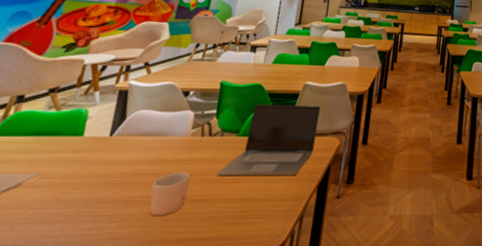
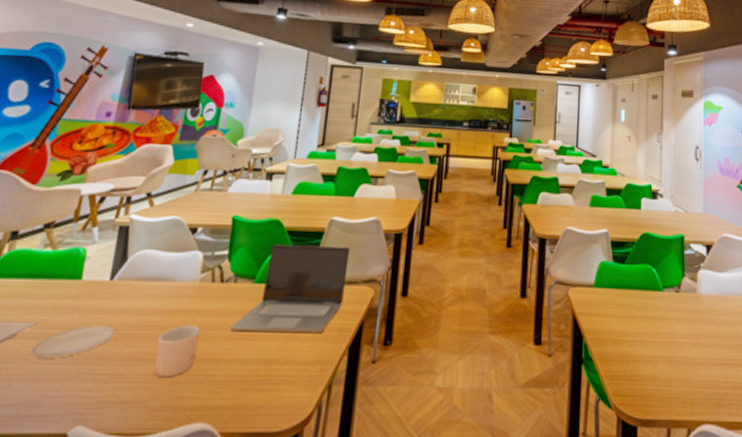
plate: none [34,174,114,204] -> present [30,325,115,358]

